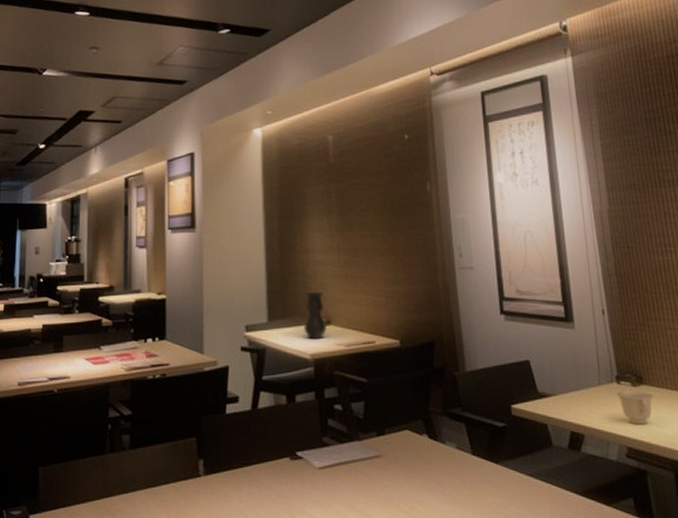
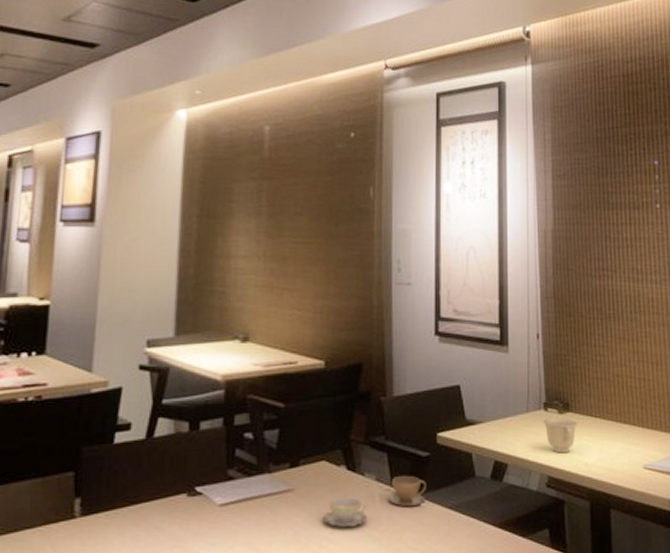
vase: present [303,292,327,340] -> none [216,304,244,359]
teacup: none [410,463,453,491] -> present [322,497,368,528]
teacup: none [470,444,506,472] -> present [389,475,426,506]

